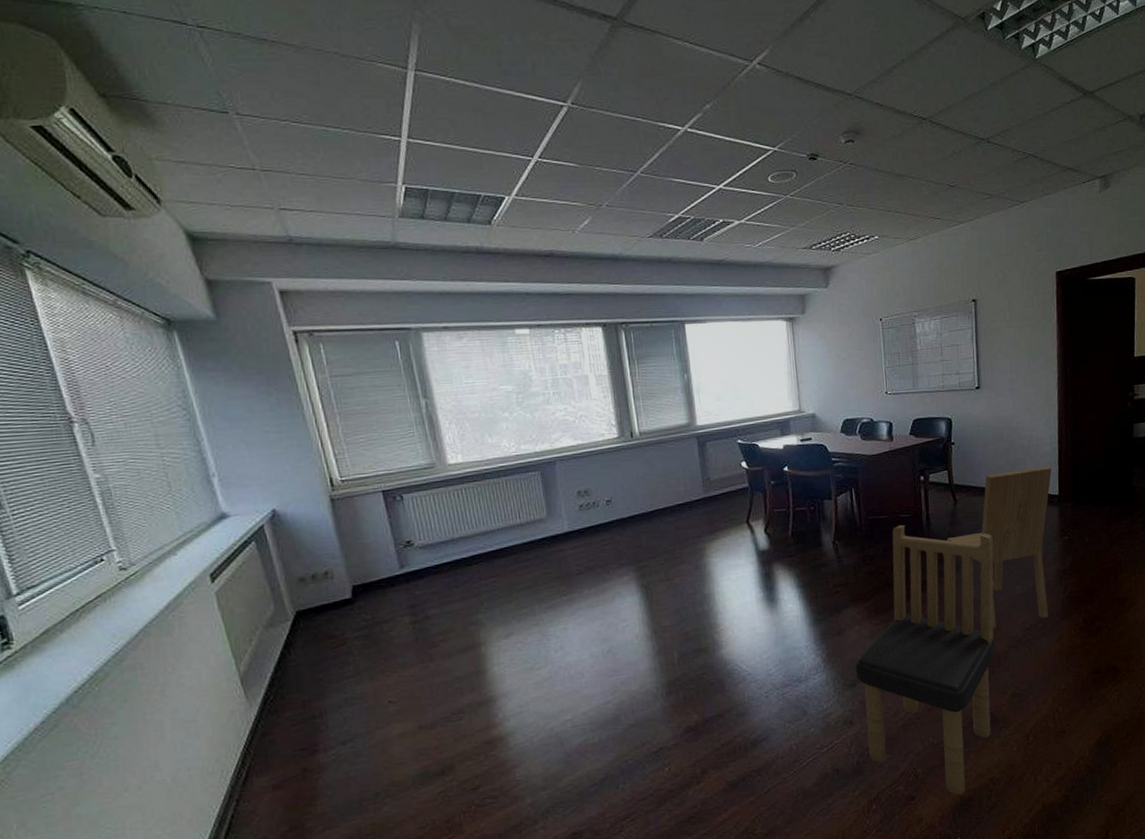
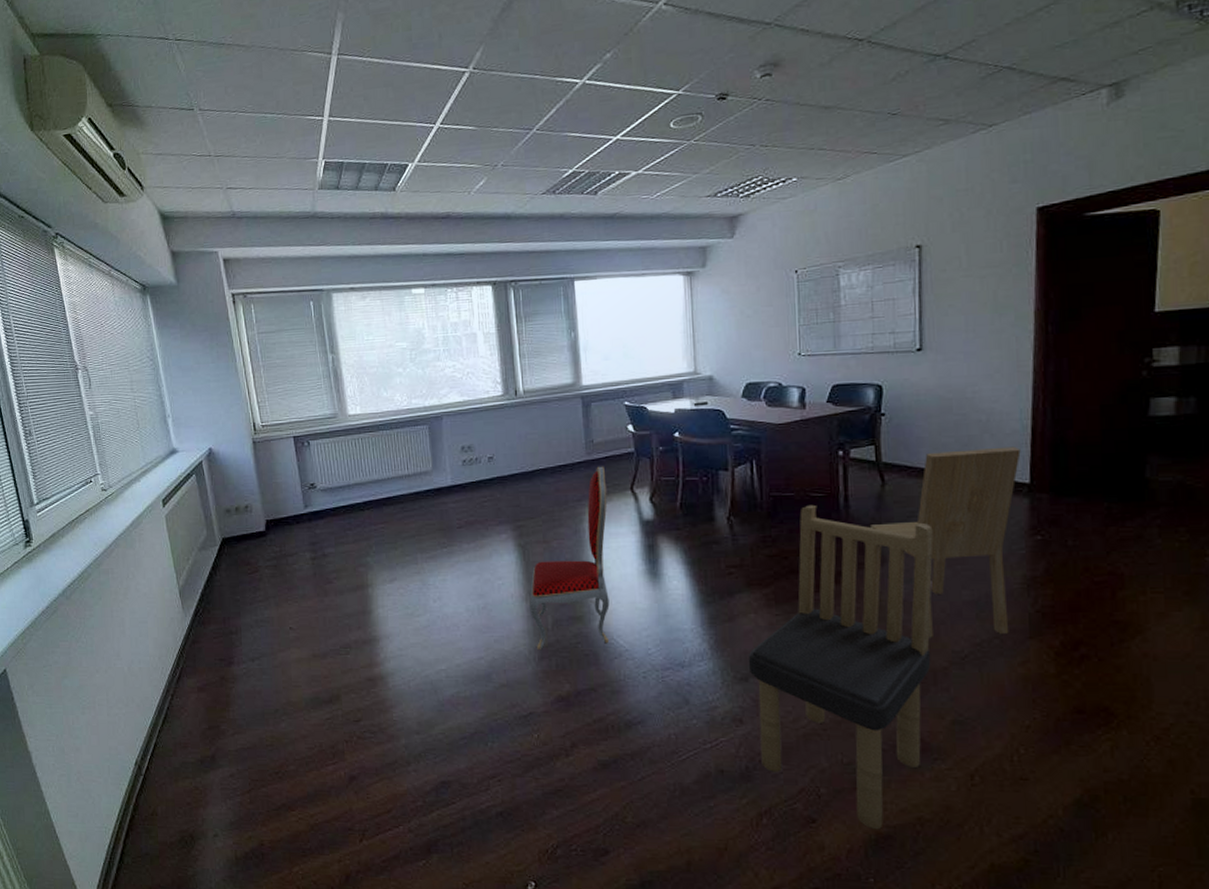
dining chair: none [654,502,732,686] -> present [529,466,610,651]

